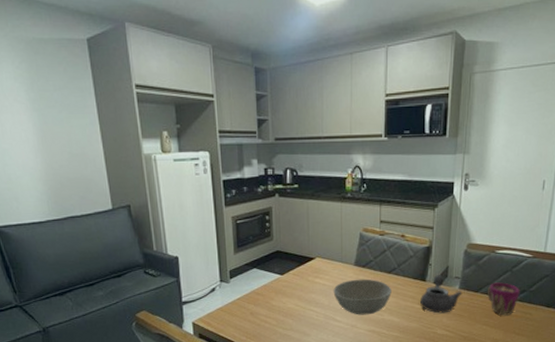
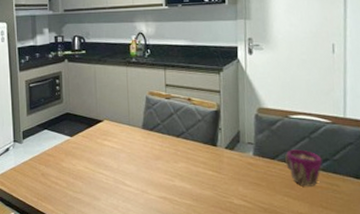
bowl: present [333,279,392,315] -> none [122,142,182,180]
teapot: present [420,275,463,314] -> none [212,140,258,181]

